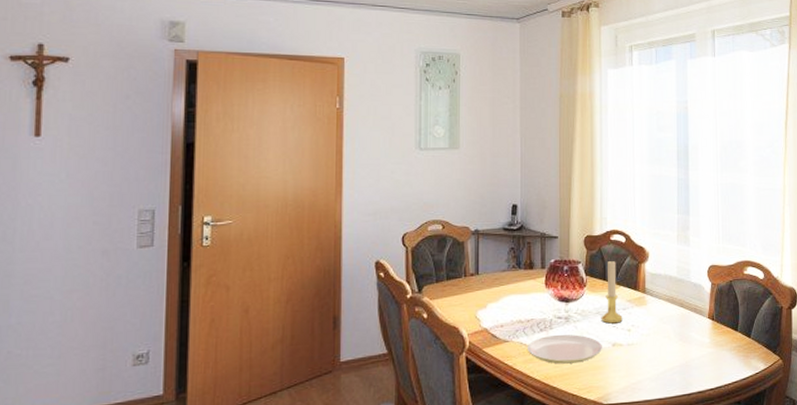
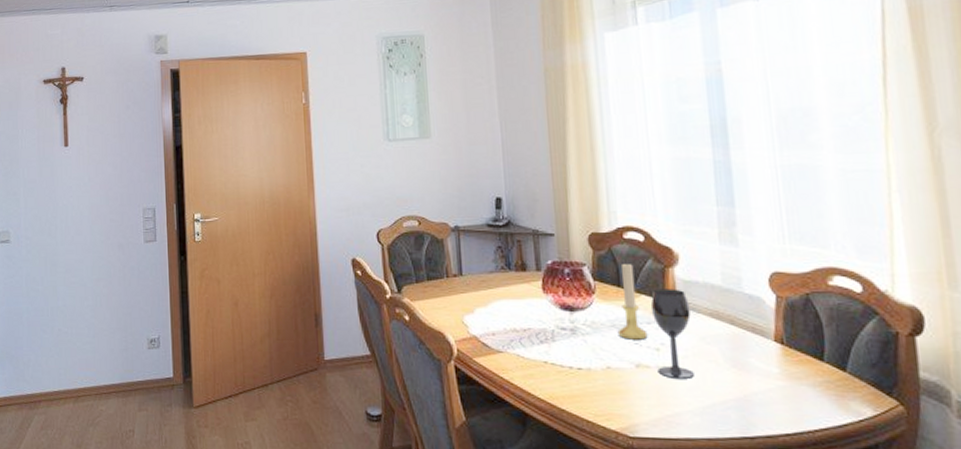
plate: present [526,334,602,364] -> none [525,348,622,384]
wine glass: none [626,280,654,353] -> present [650,289,694,379]

